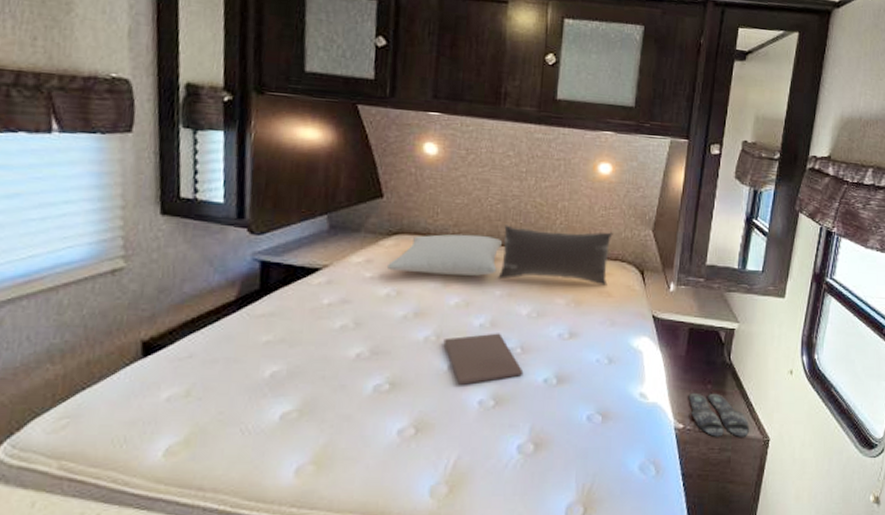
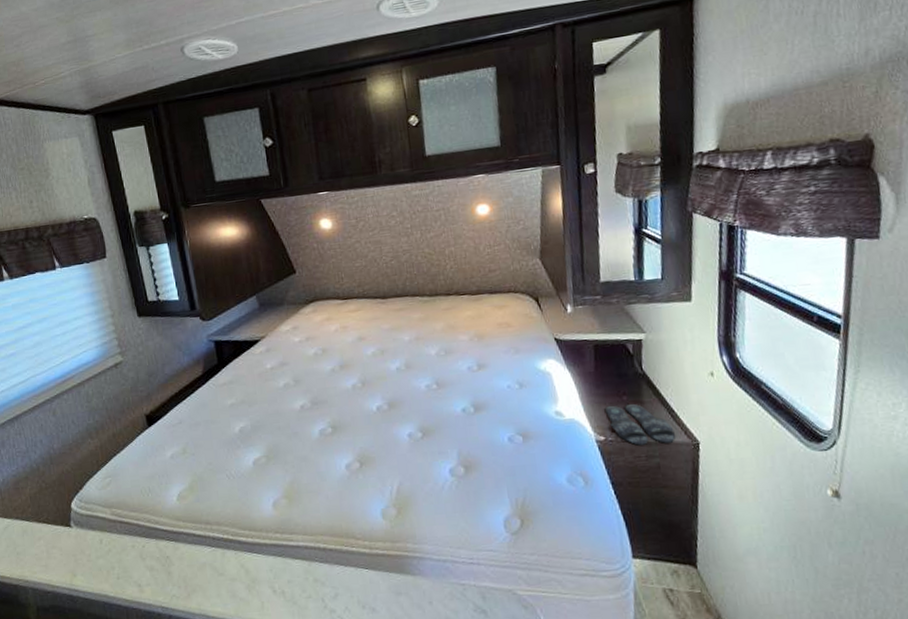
pillow: present [386,234,503,276] -> none [310,290,403,333]
plaque: present [443,333,524,385] -> none [368,373,443,422]
pillow: present [498,225,613,286] -> none [401,267,505,327]

